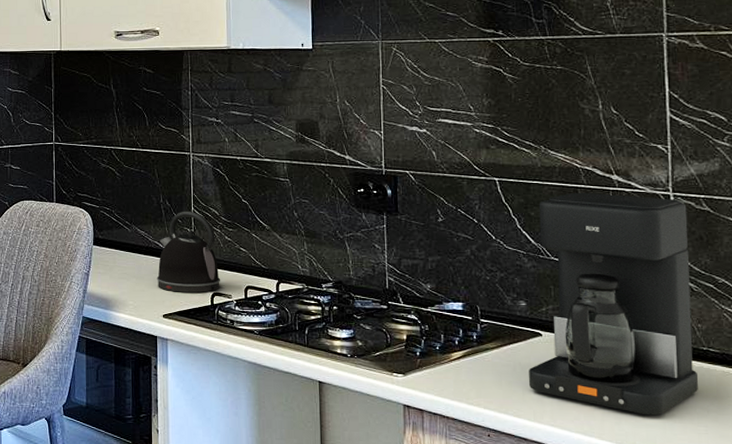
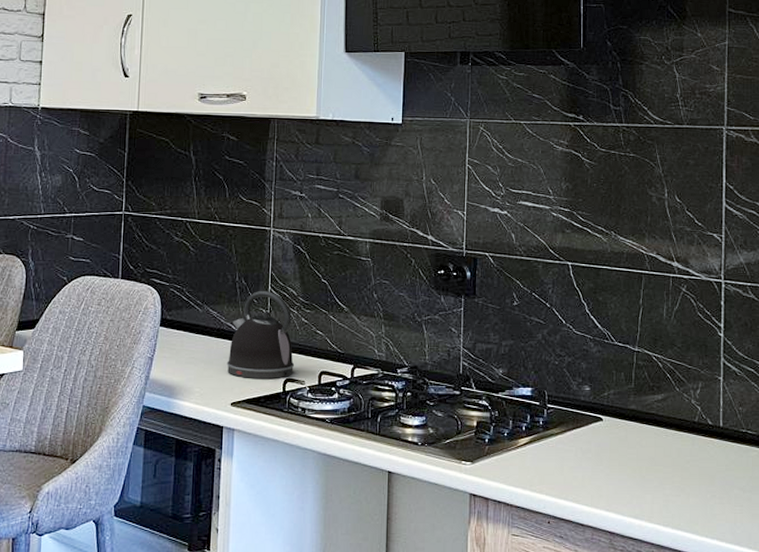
coffee maker: present [528,192,699,416] -> none [588,278,737,497]

